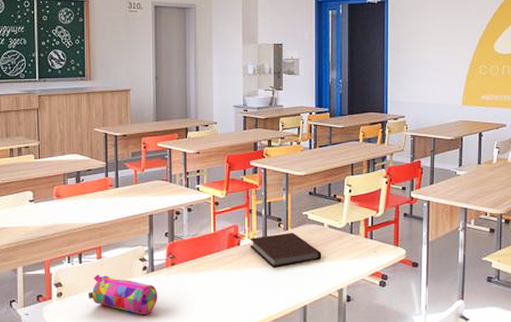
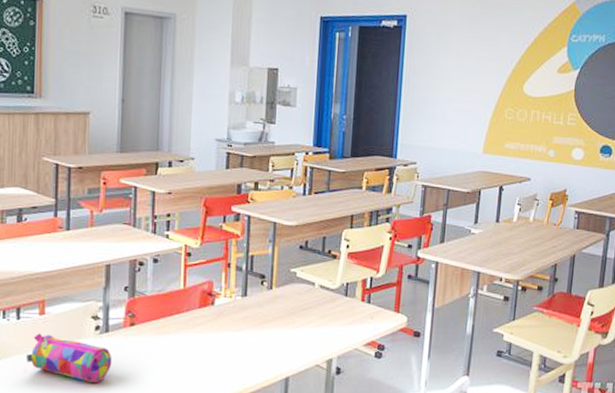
notebook: present [250,233,322,268] -> none [226,292,311,332]

